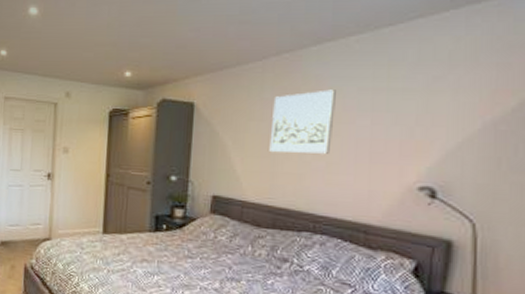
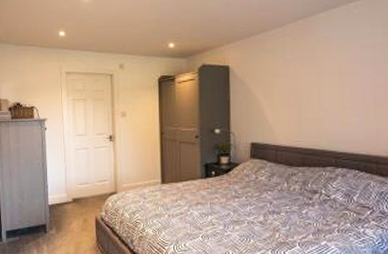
wall art: present [269,89,336,154] -> none [294,47,344,103]

